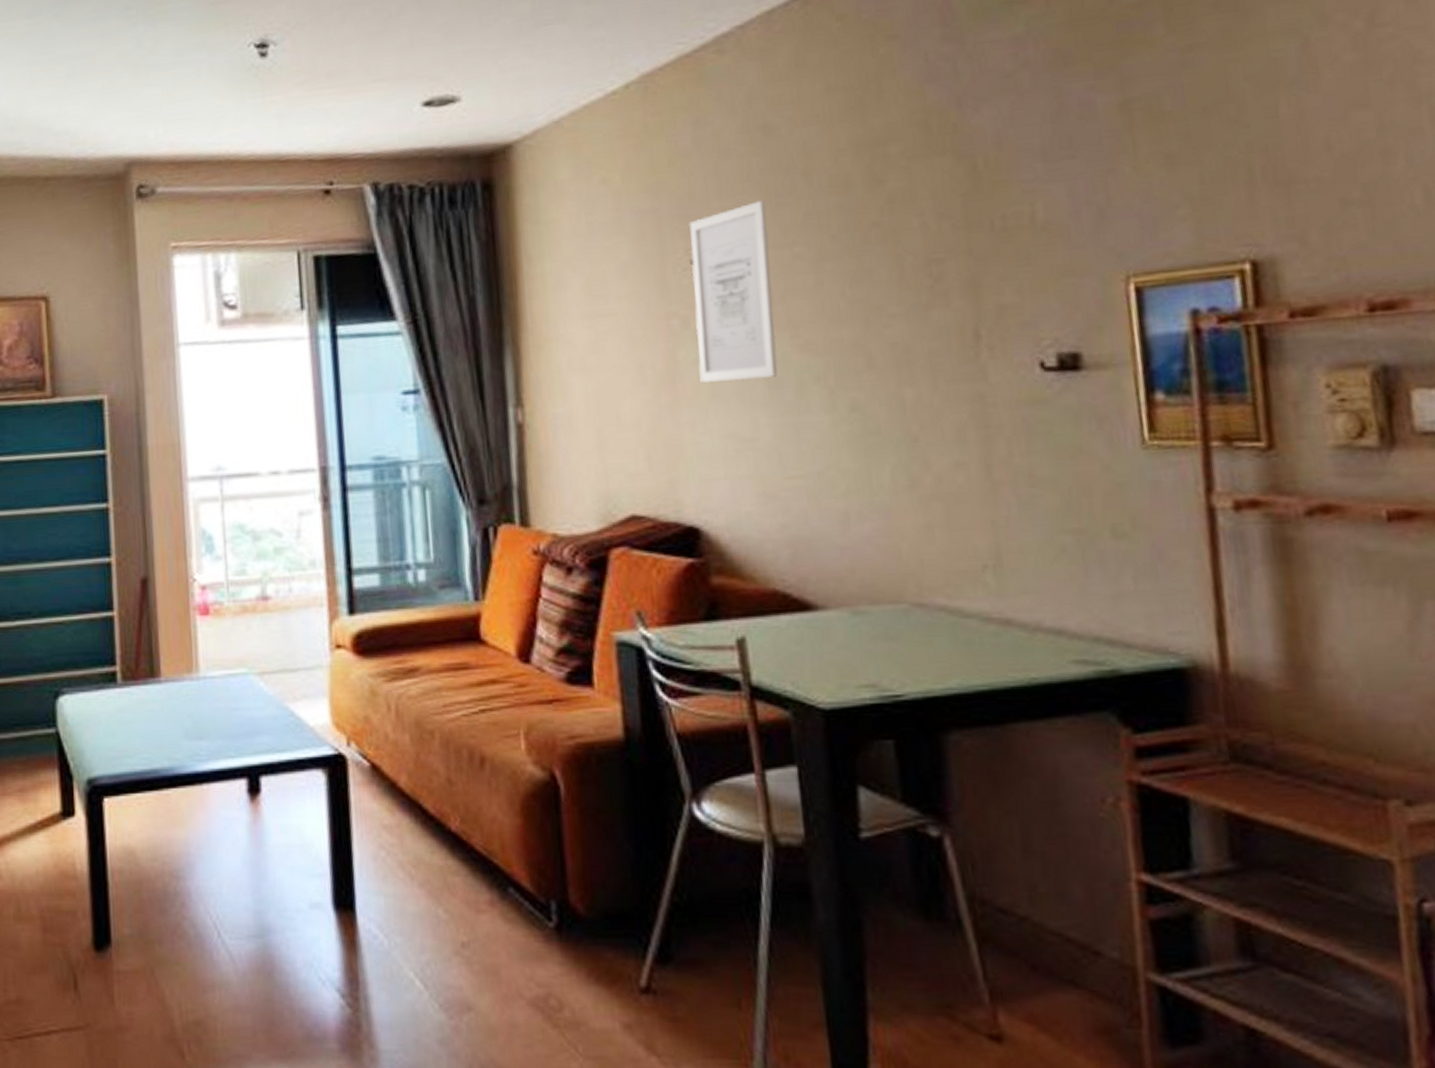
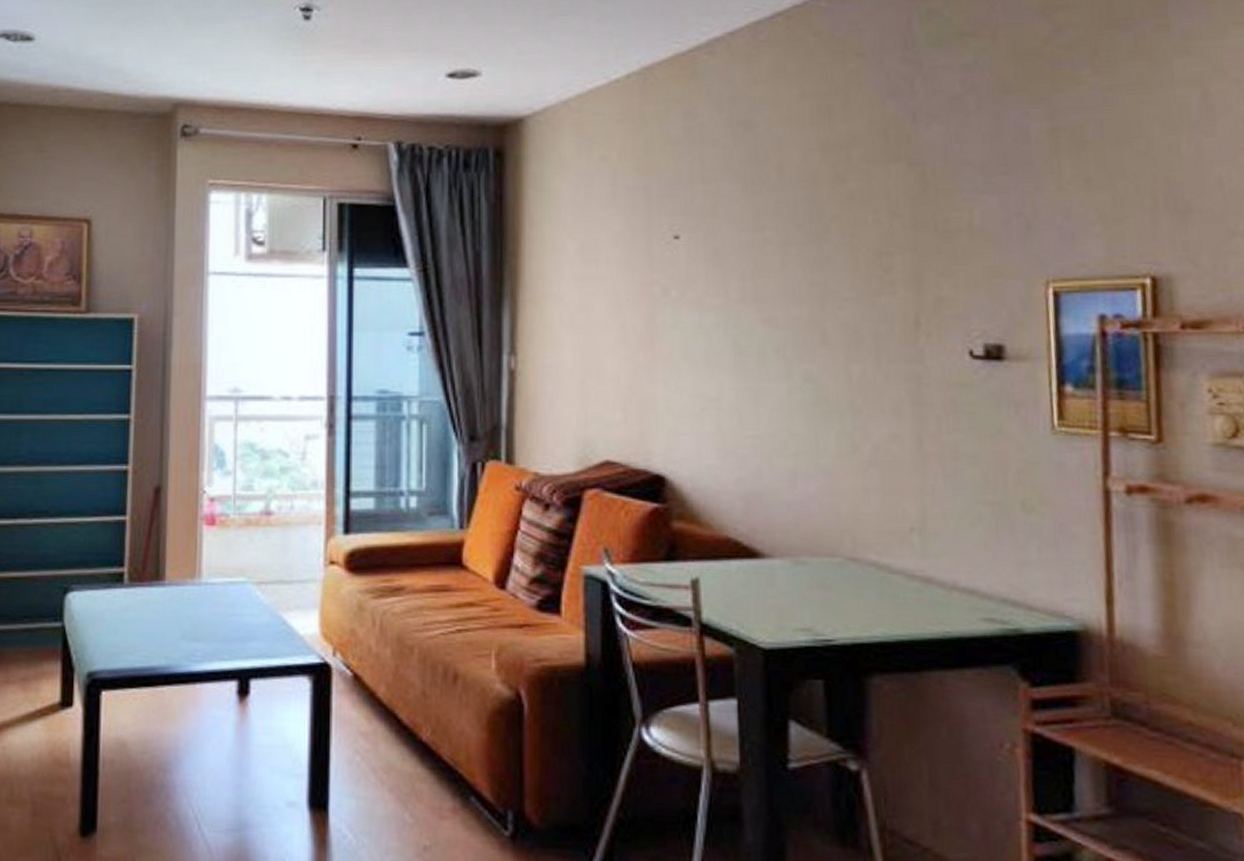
wall art: present [688,200,778,384] -> none [674,188,744,347]

